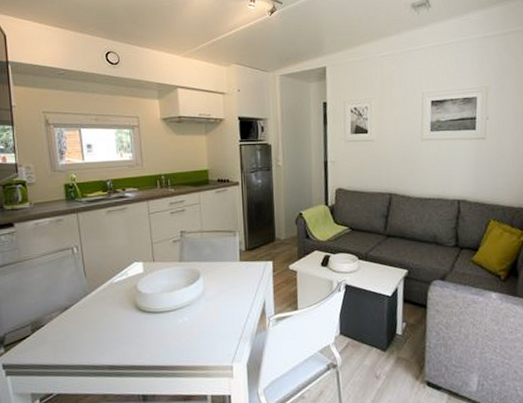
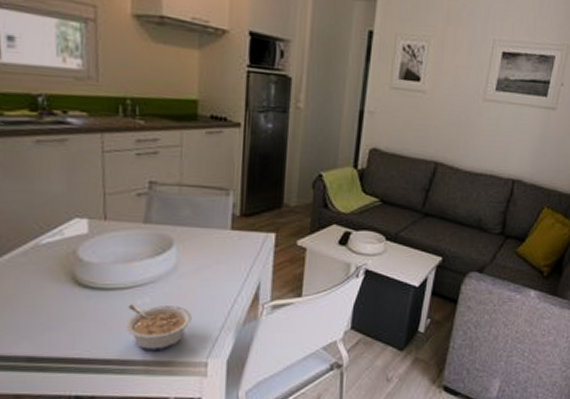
legume: none [173,322,218,358] -> present [125,304,192,351]

